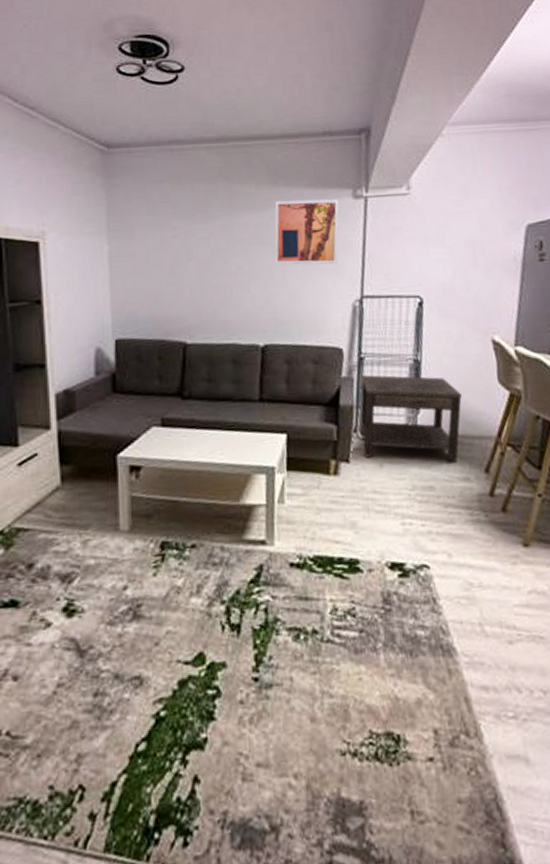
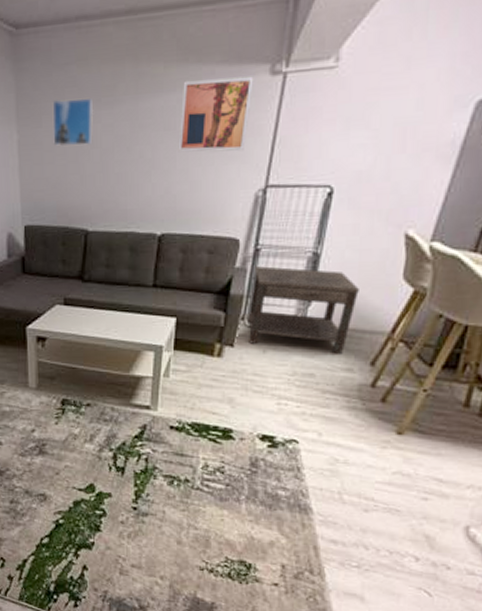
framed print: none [146,213,189,259] -> present [52,98,94,147]

